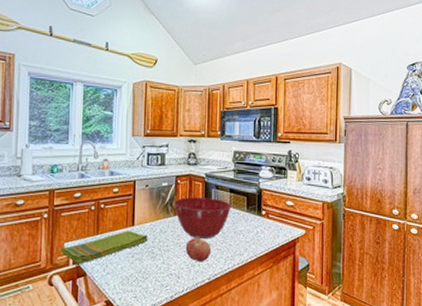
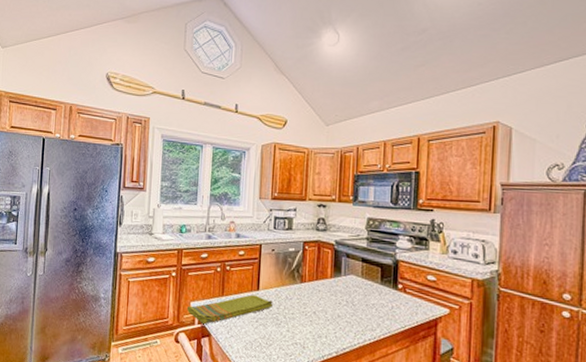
mixing bowl: present [173,197,232,238] -> none [300,264,364,310]
fruit: present [185,238,212,262] -> none [311,308,340,334]

